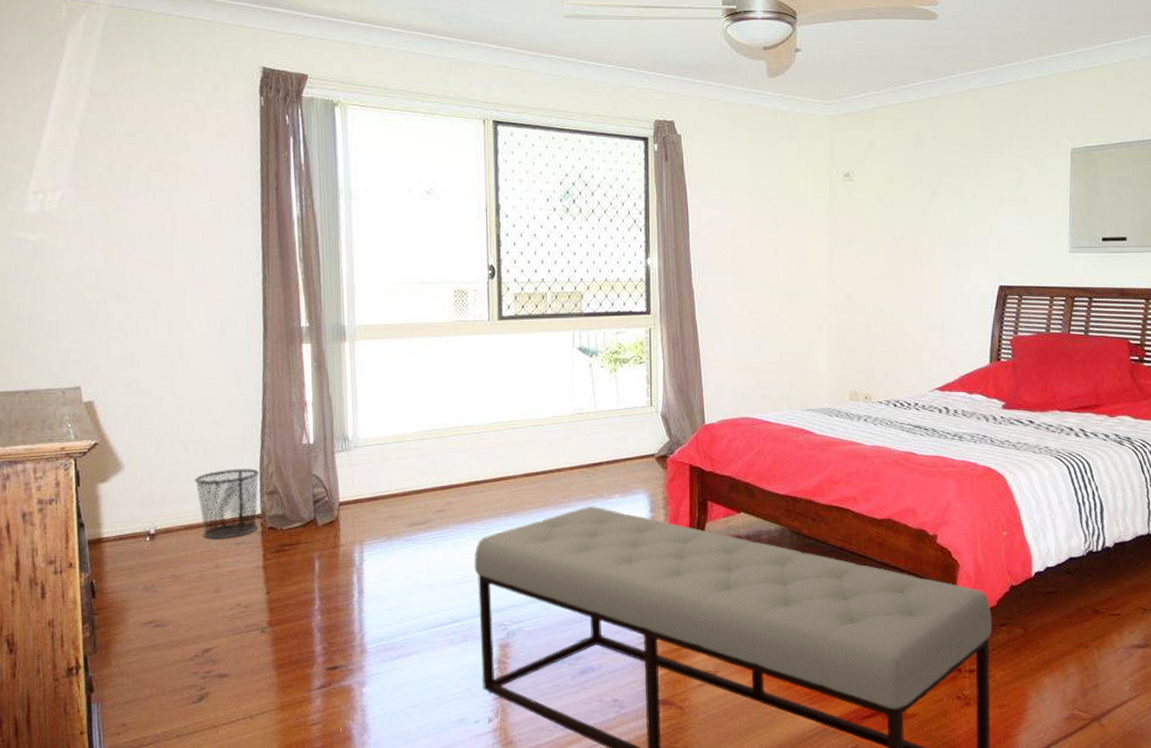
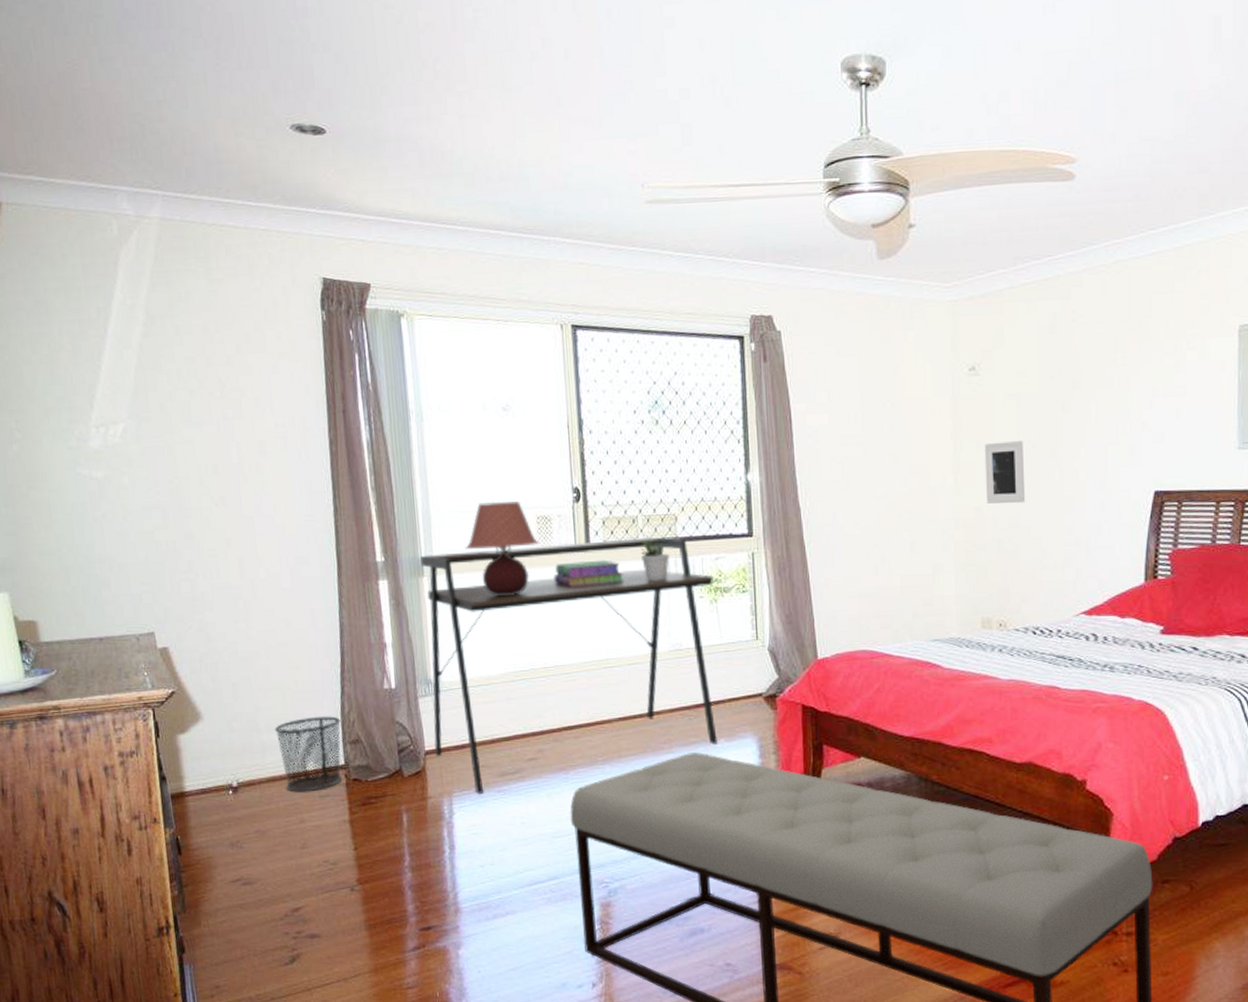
desk: none [343,311,614,542] -> present [420,537,717,794]
table lamp: none [386,275,456,361] -> present [465,501,540,596]
stack of books: none [467,331,532,355] -> present [553,560,623,587]
potted plant: none [549,312,575,352] -> present [641,538,670,582]
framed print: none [856,239,890,293] -> present [984,441,1026,504]

